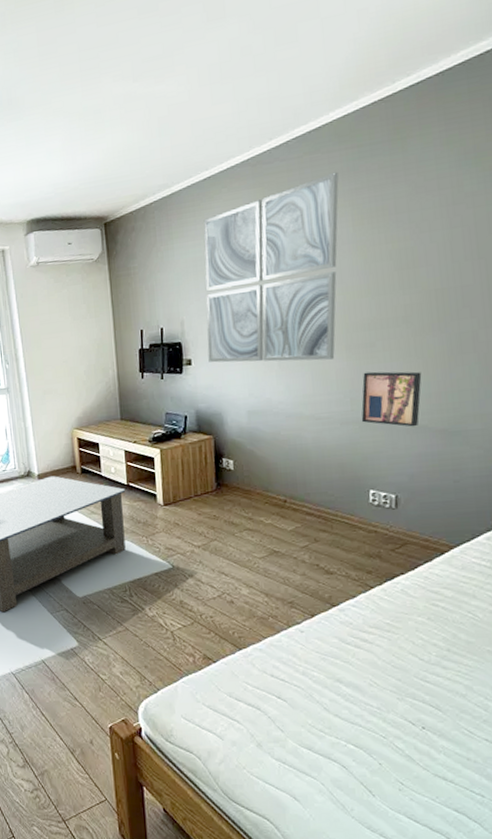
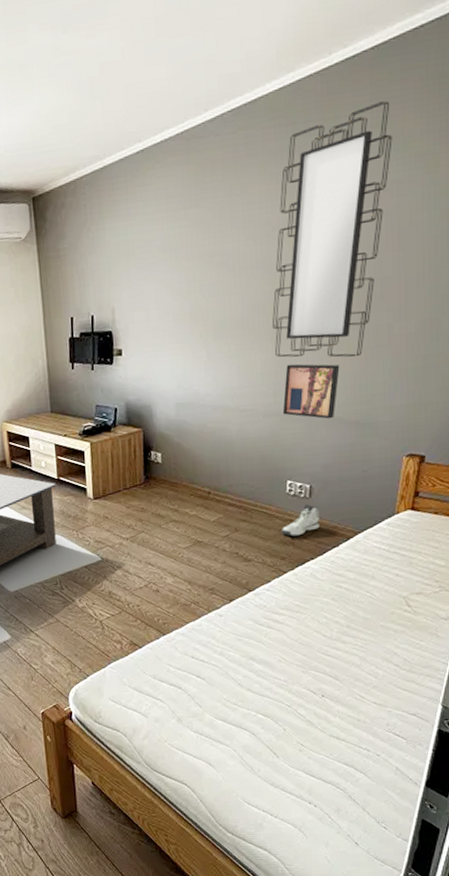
wall art: present [203,171,339,363] -> none [136,150,272,353]
mirror: none [345,120,464,366] -> present [271,101,393,358]
sneaker: none [366,515,409,549] -> present [282,504,320,537]

